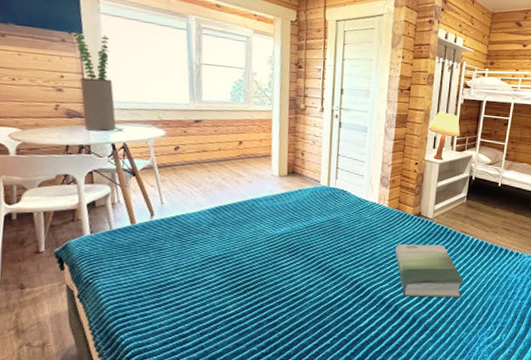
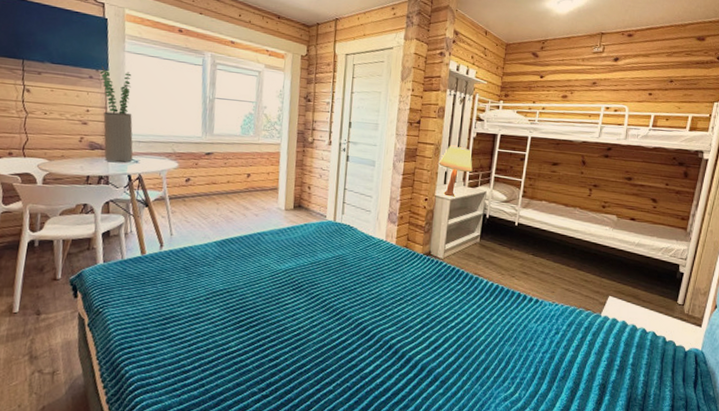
book: present [395,244,464,297] -> none [403,285,477,346]

